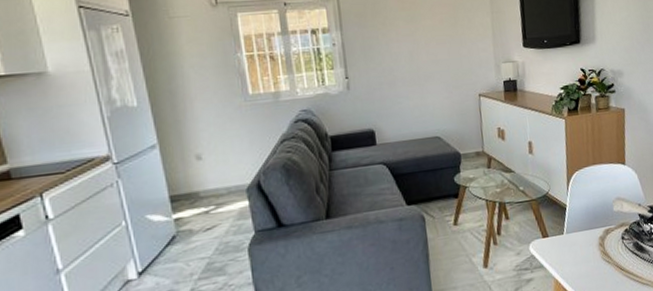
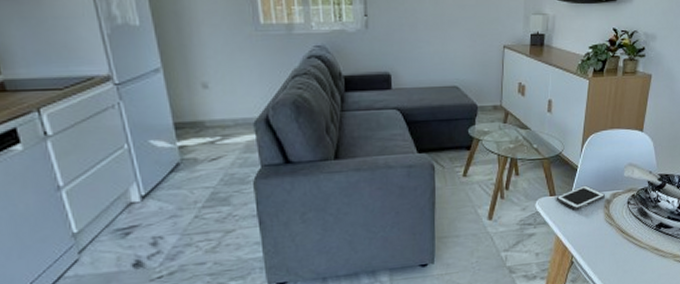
cell phone: none [549,223,598,251] -> present [556,185,605,211]

